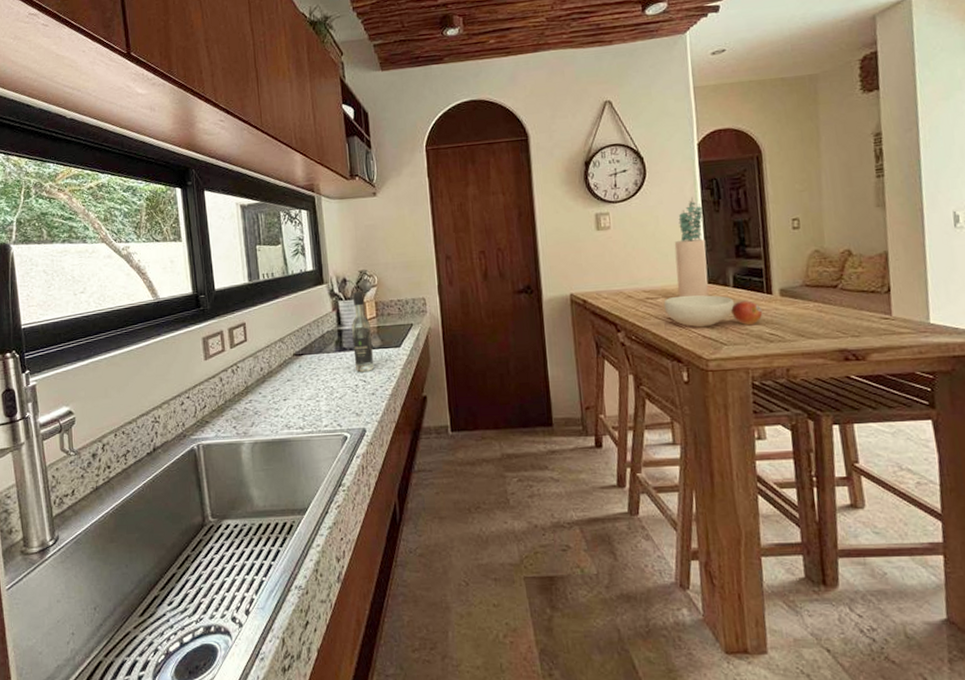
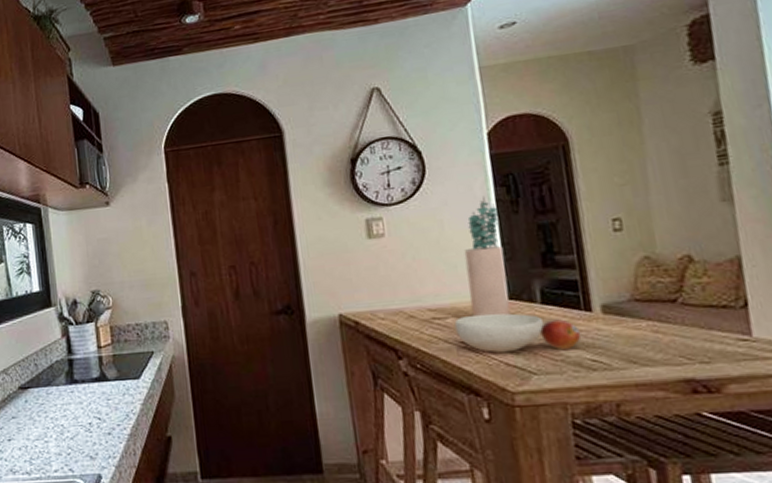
bottle: present [352,291,375,373] -> none [84,314,110,409]

